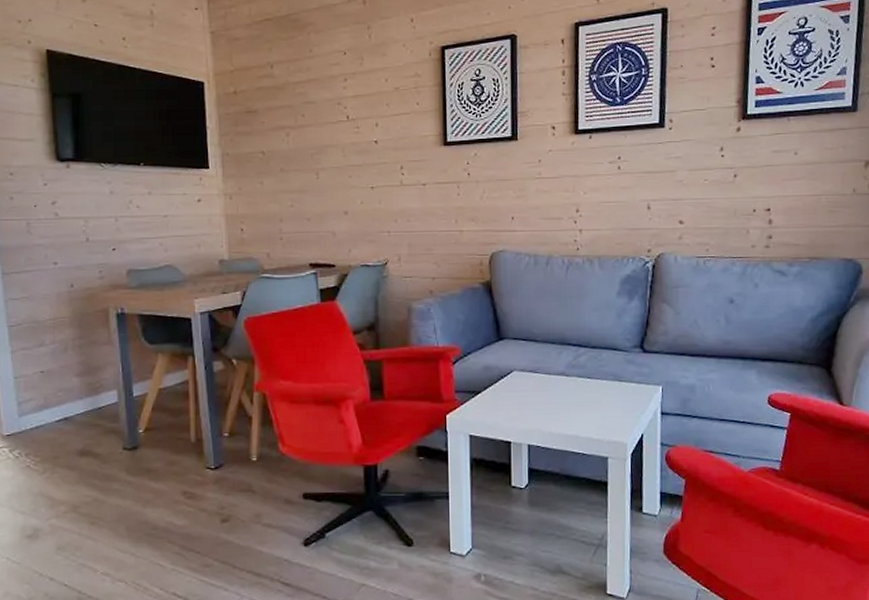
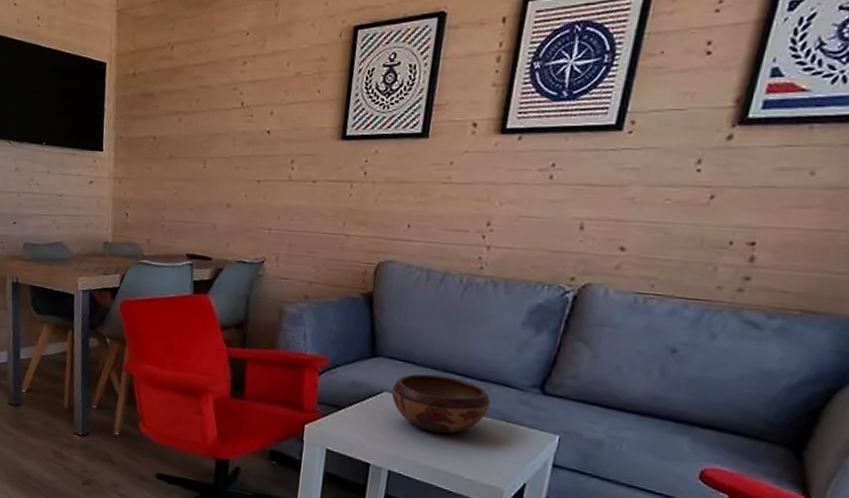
decorative bowl: none [520,349,604,402] -> present [391,373,491,435]

